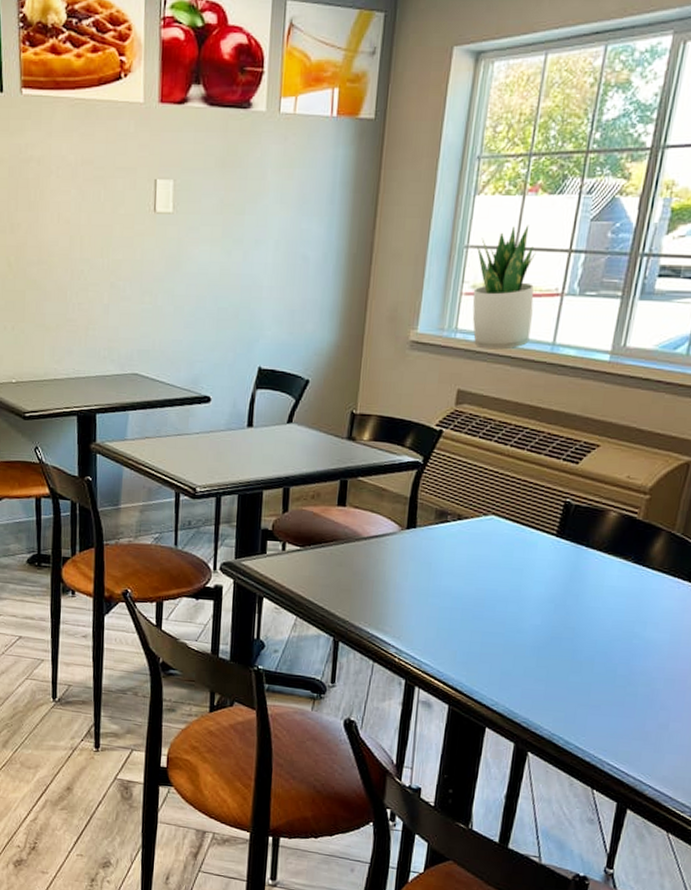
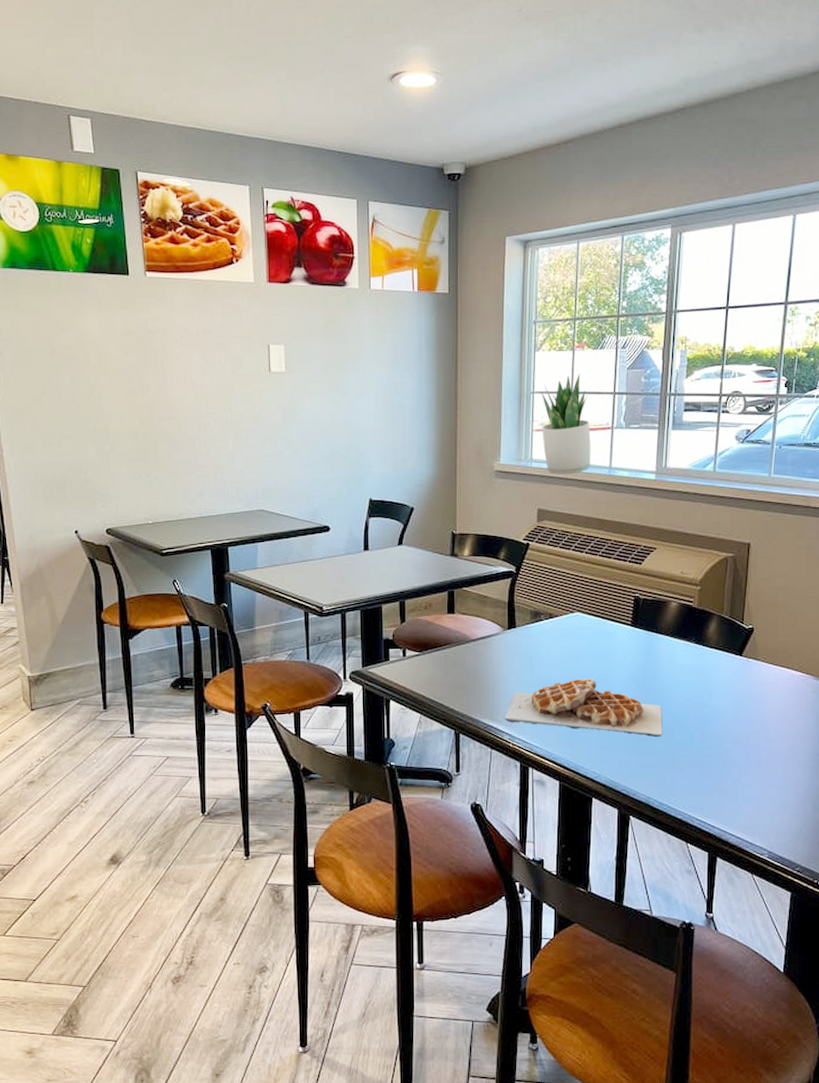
waffle: none [392,592,582,667] -> present [504,678,663,737]

